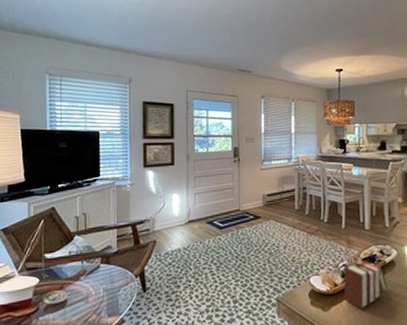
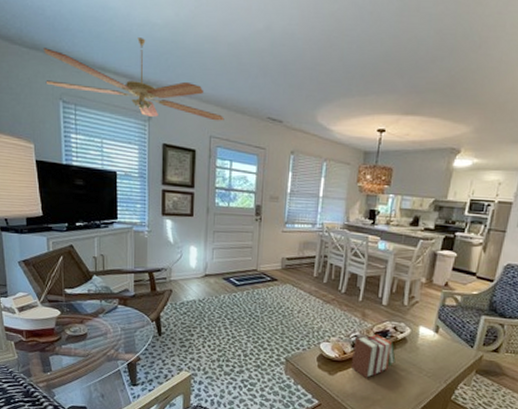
ceiling fan: none [33,15,199,80] -> present [44,38,224,121]

